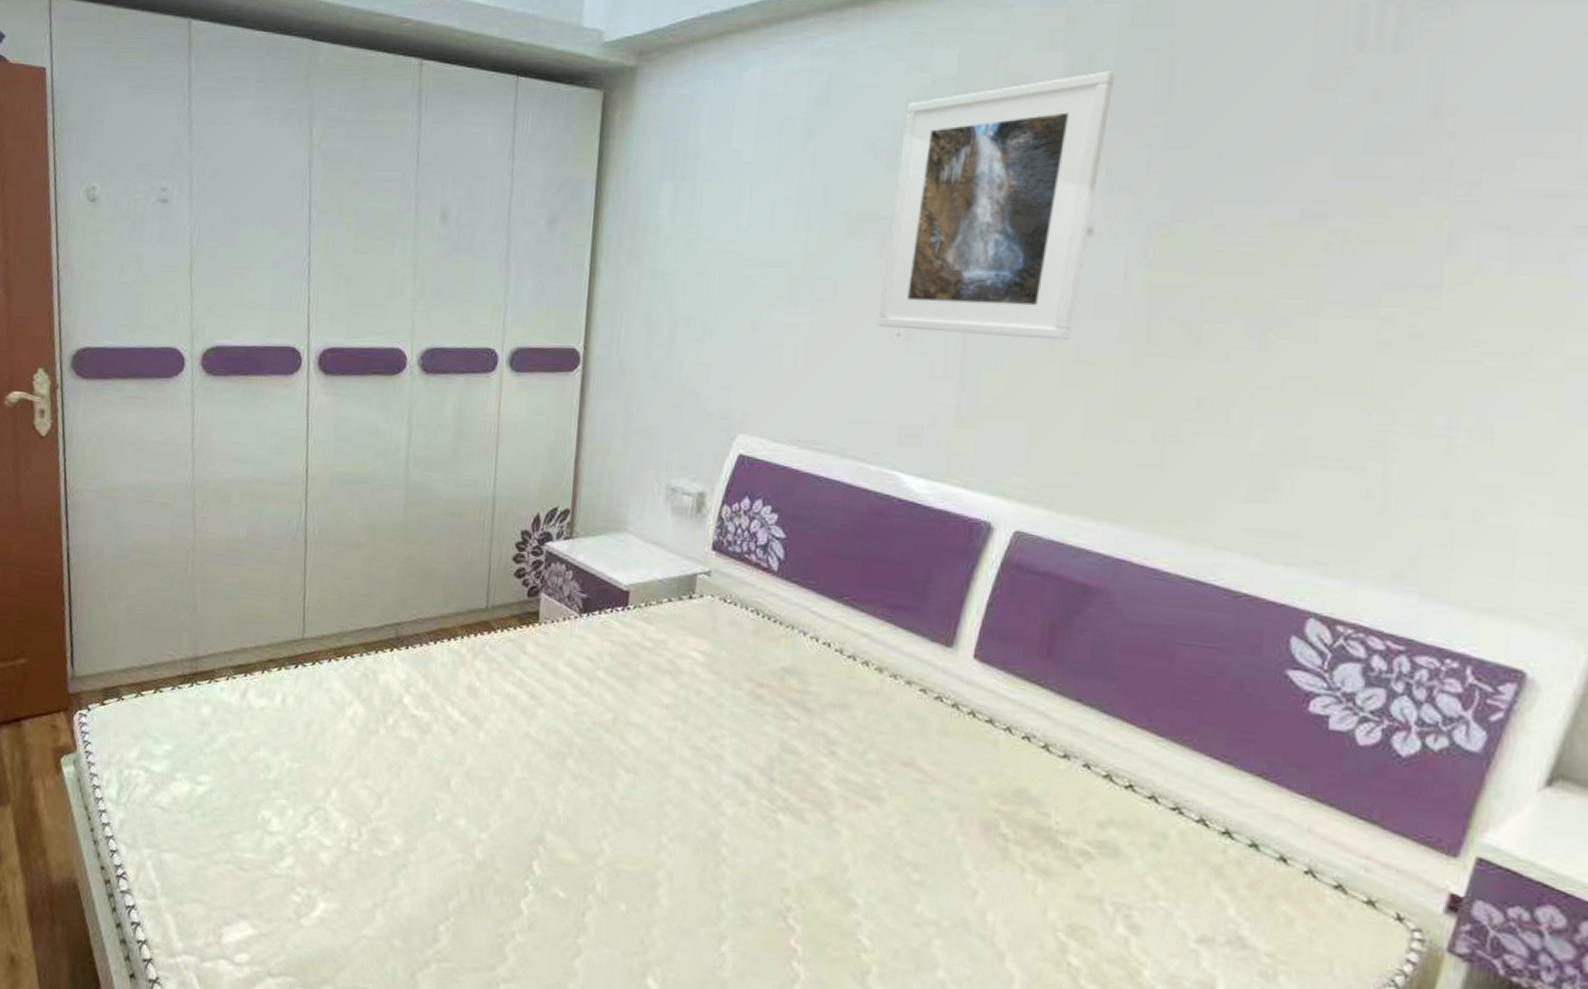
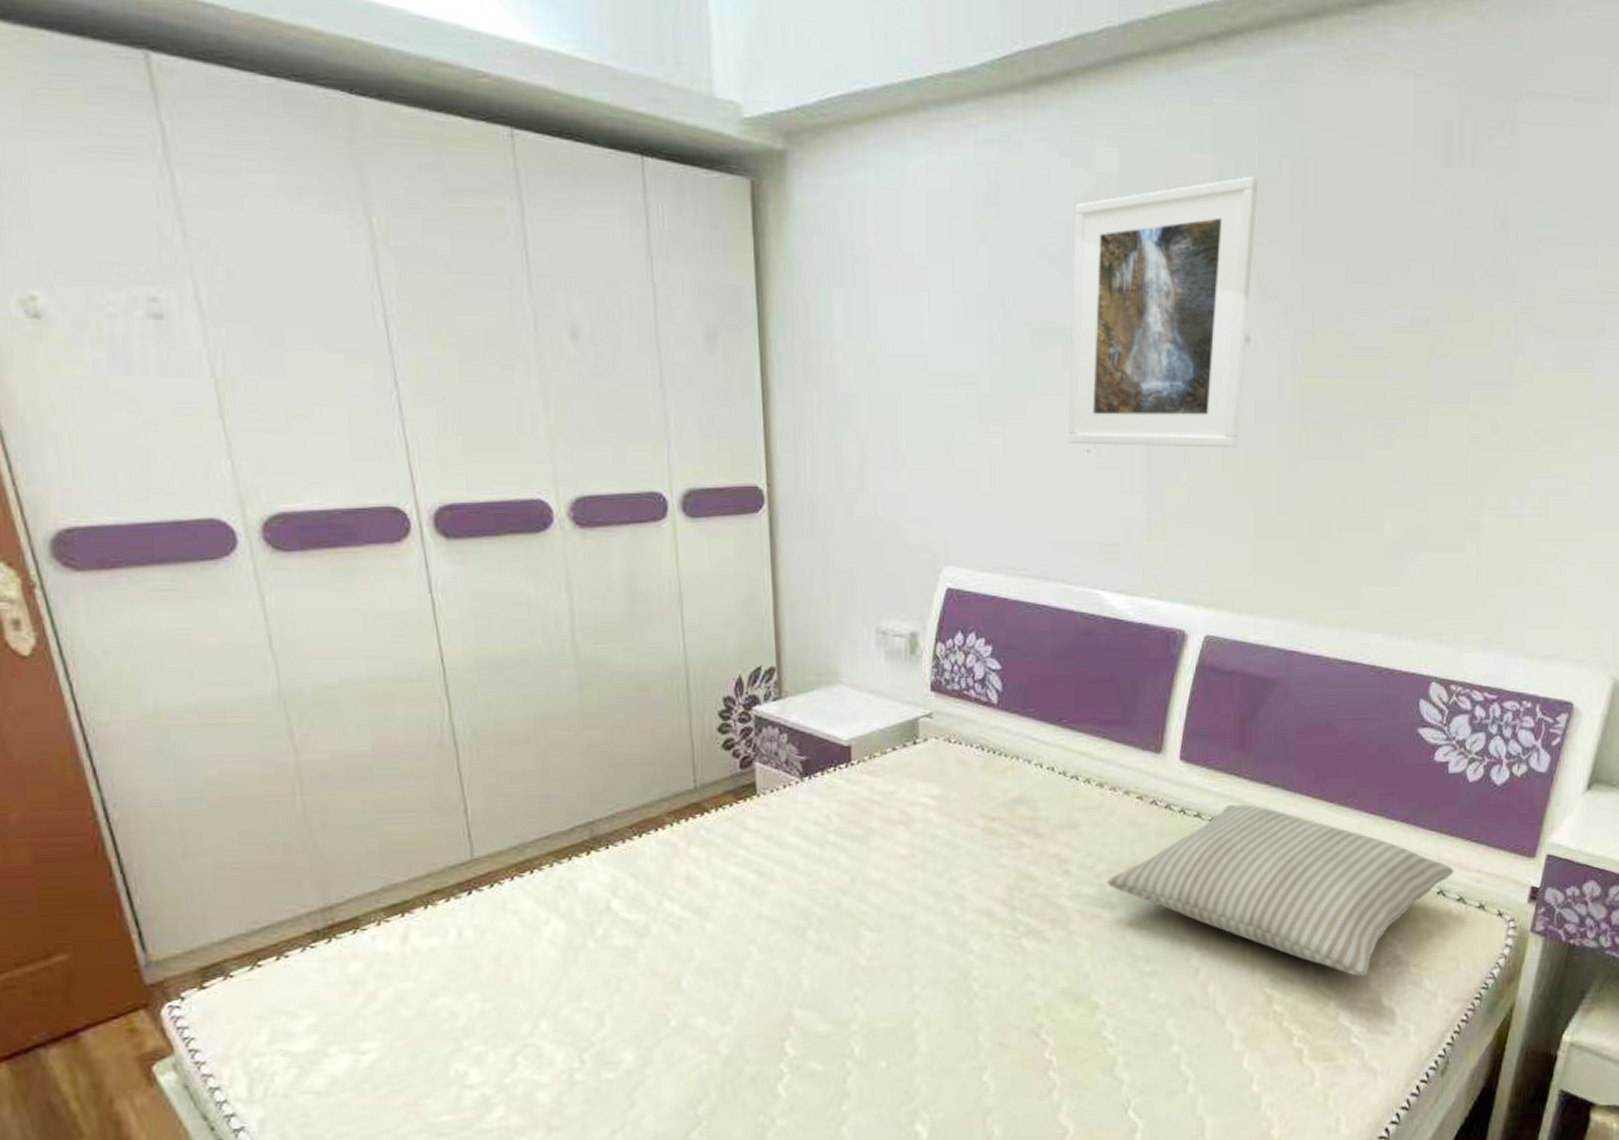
pillow: none [877,716,1332,951] -> present [1107,804,1455,977]

